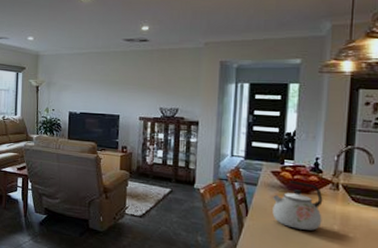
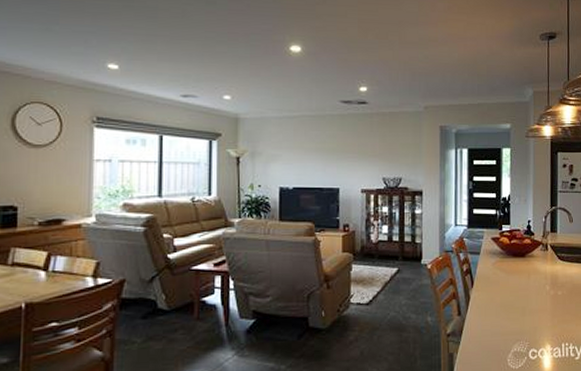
kettle: present [272,180,323,231] -> none [495,245,536,294]

